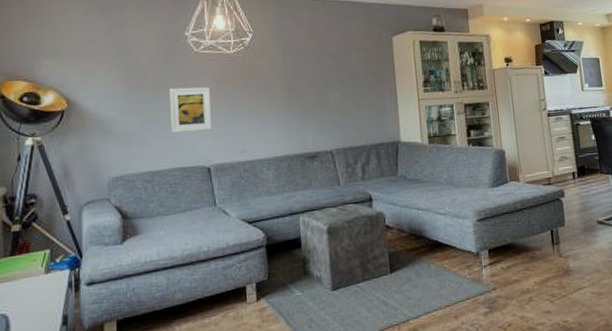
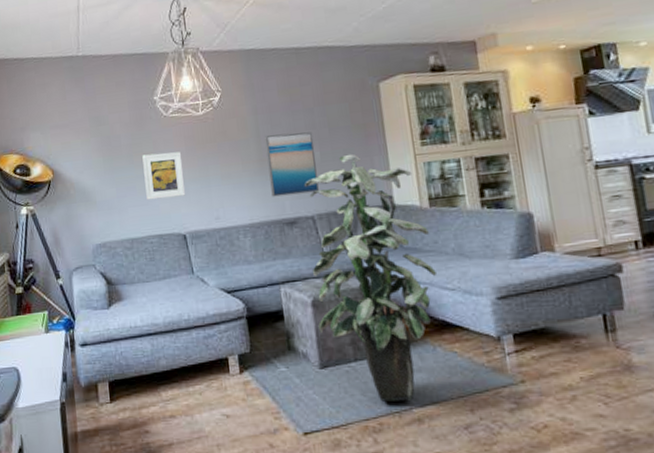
wall art: none [292,75,339,133] -> present [265,132,320,197]
indoor plant: none [325,96,433,316] -> present [304,154,438,402]

